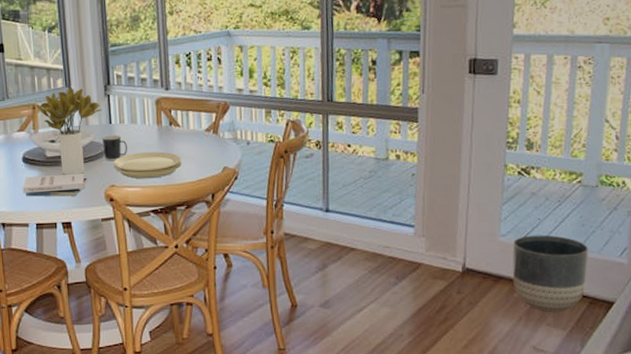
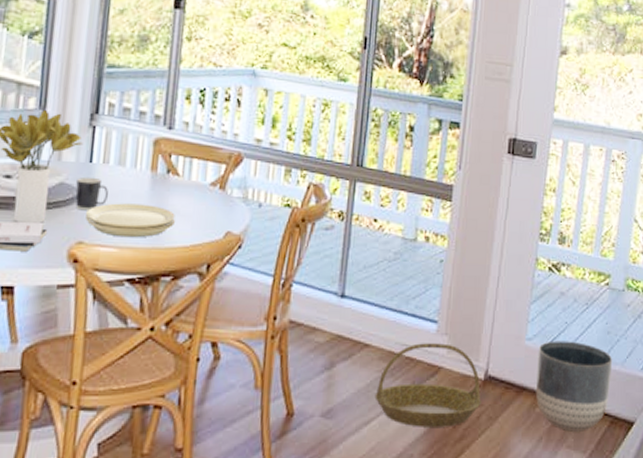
basket: none [364,244,461,313] -> present [375,343,481,427]

